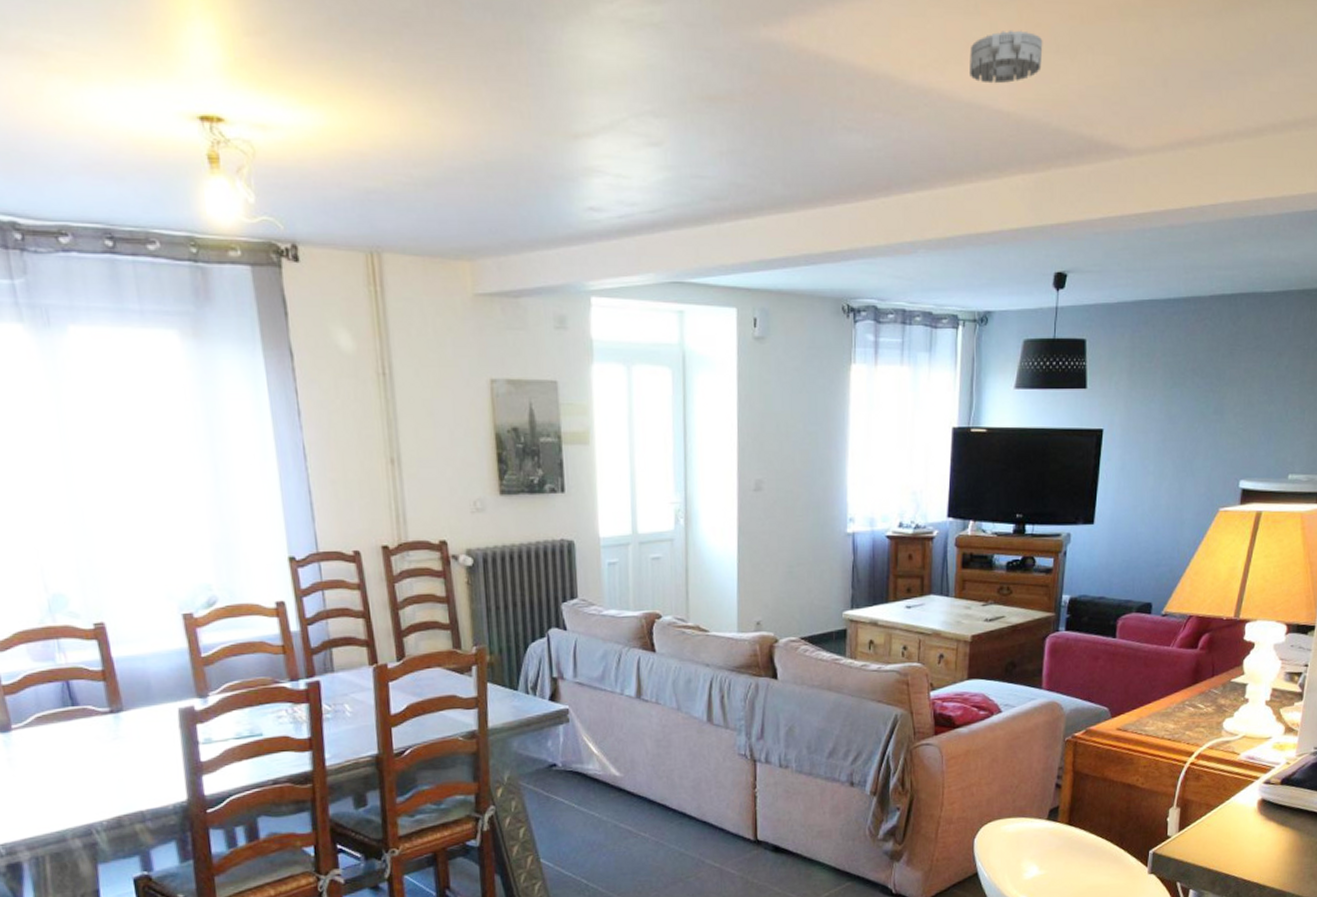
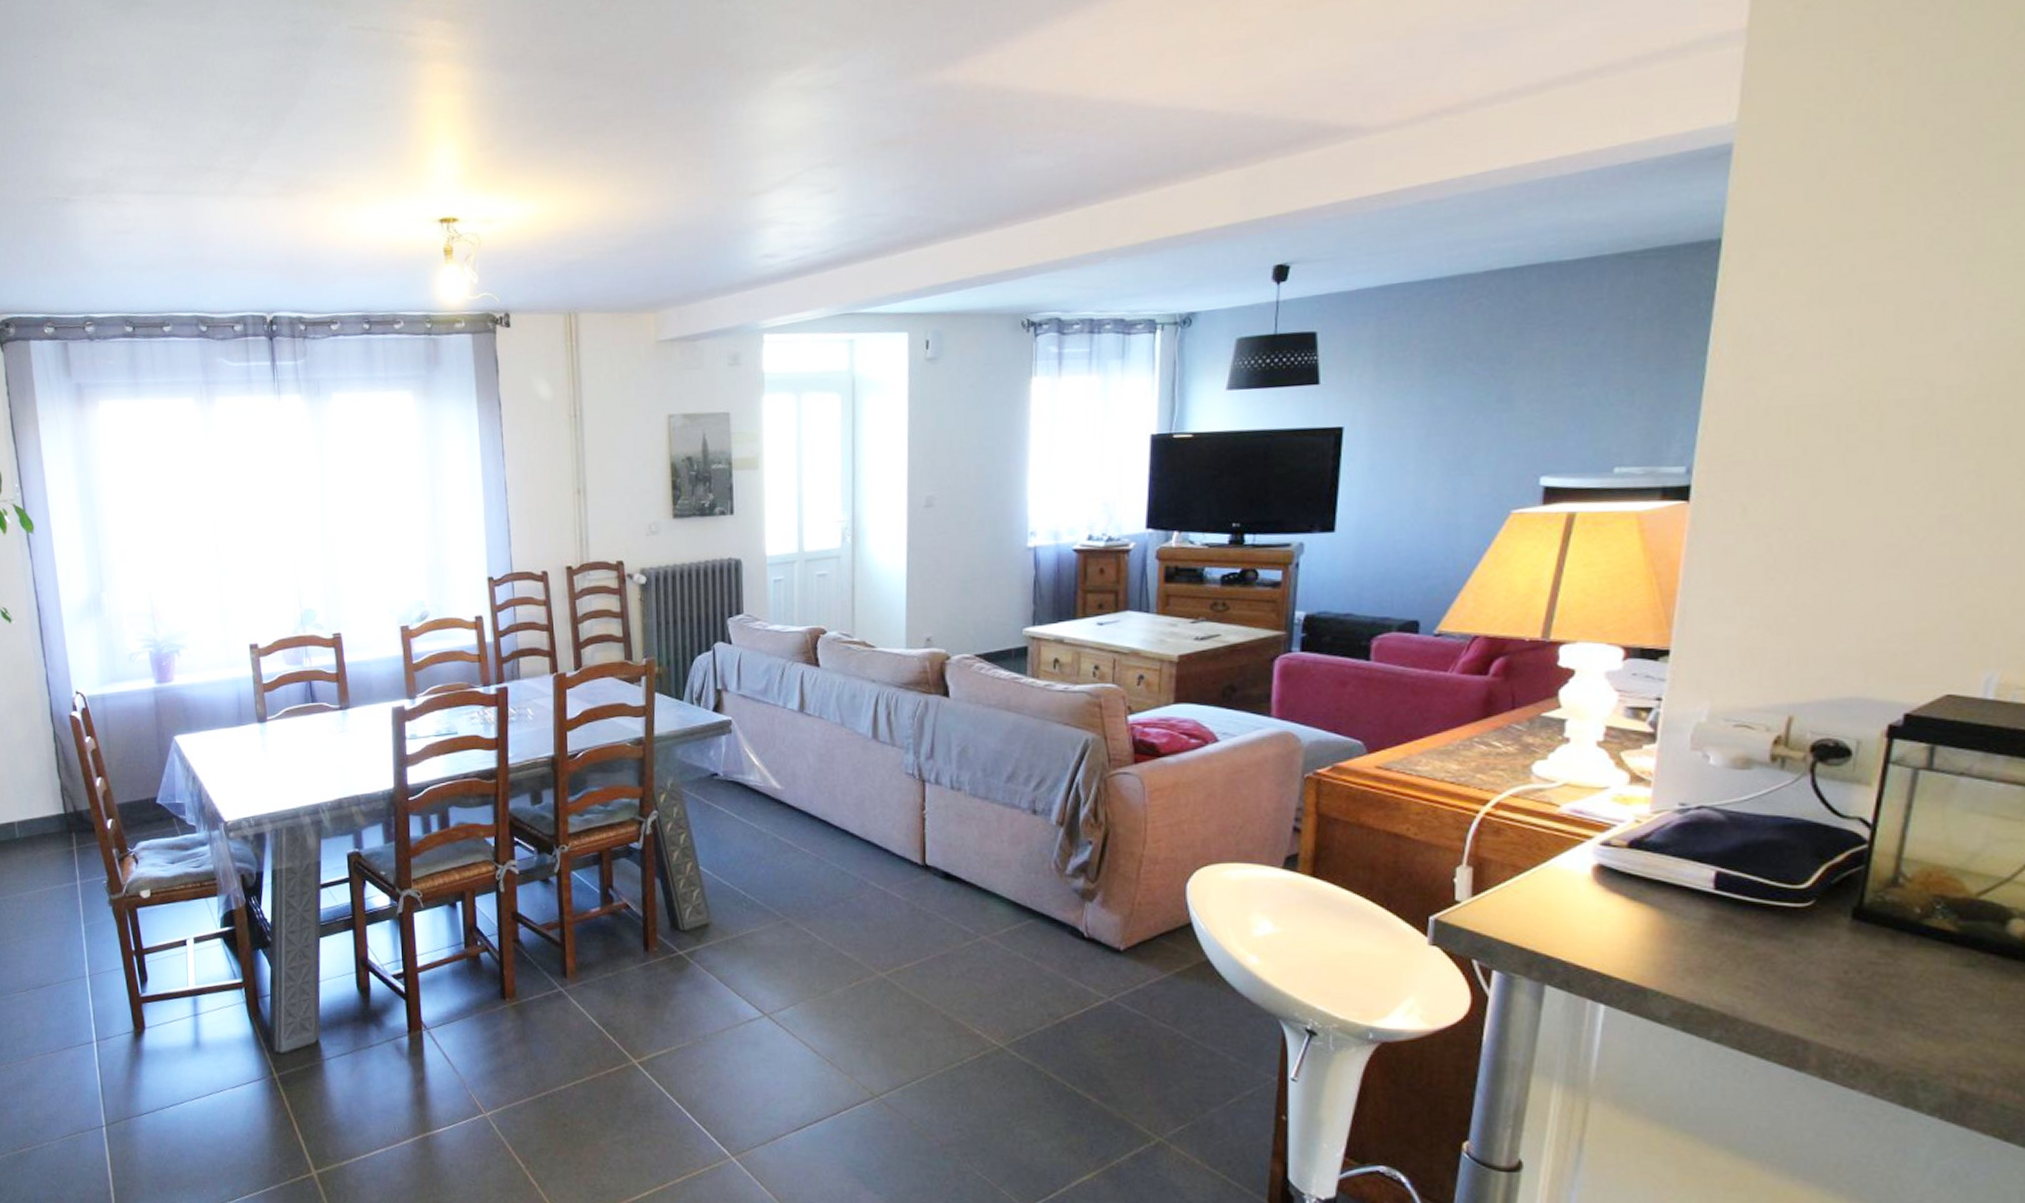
smoke detector: present [970,29,1043,84] -> none [1164,29,1252,87]

